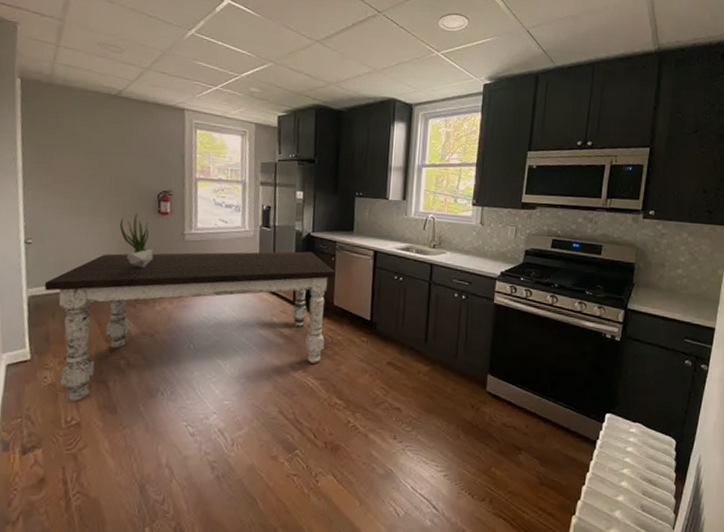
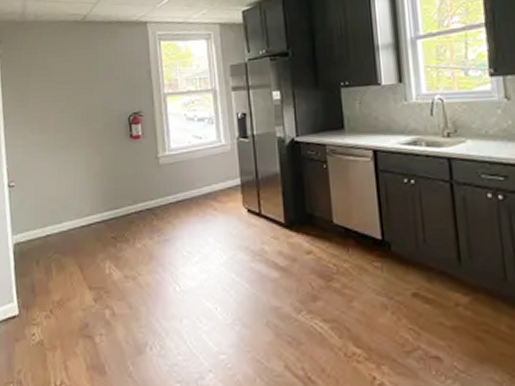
dining table: present [44,251,336,401] -> none [27,161,330,361]
potted plant: present [119,212,153,269] -> none [93,139,129,202]

